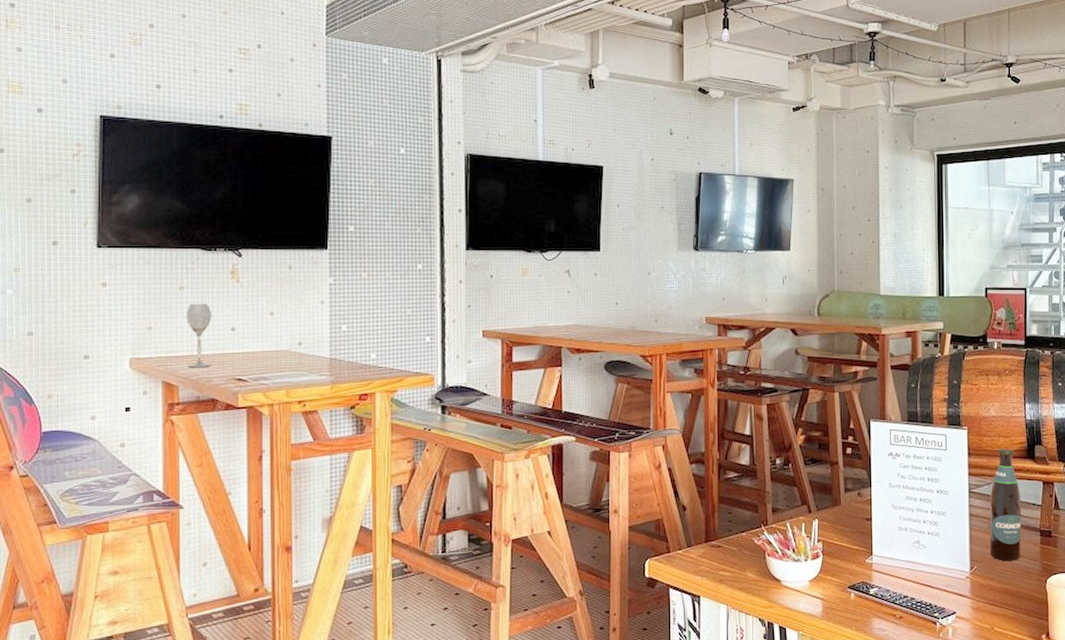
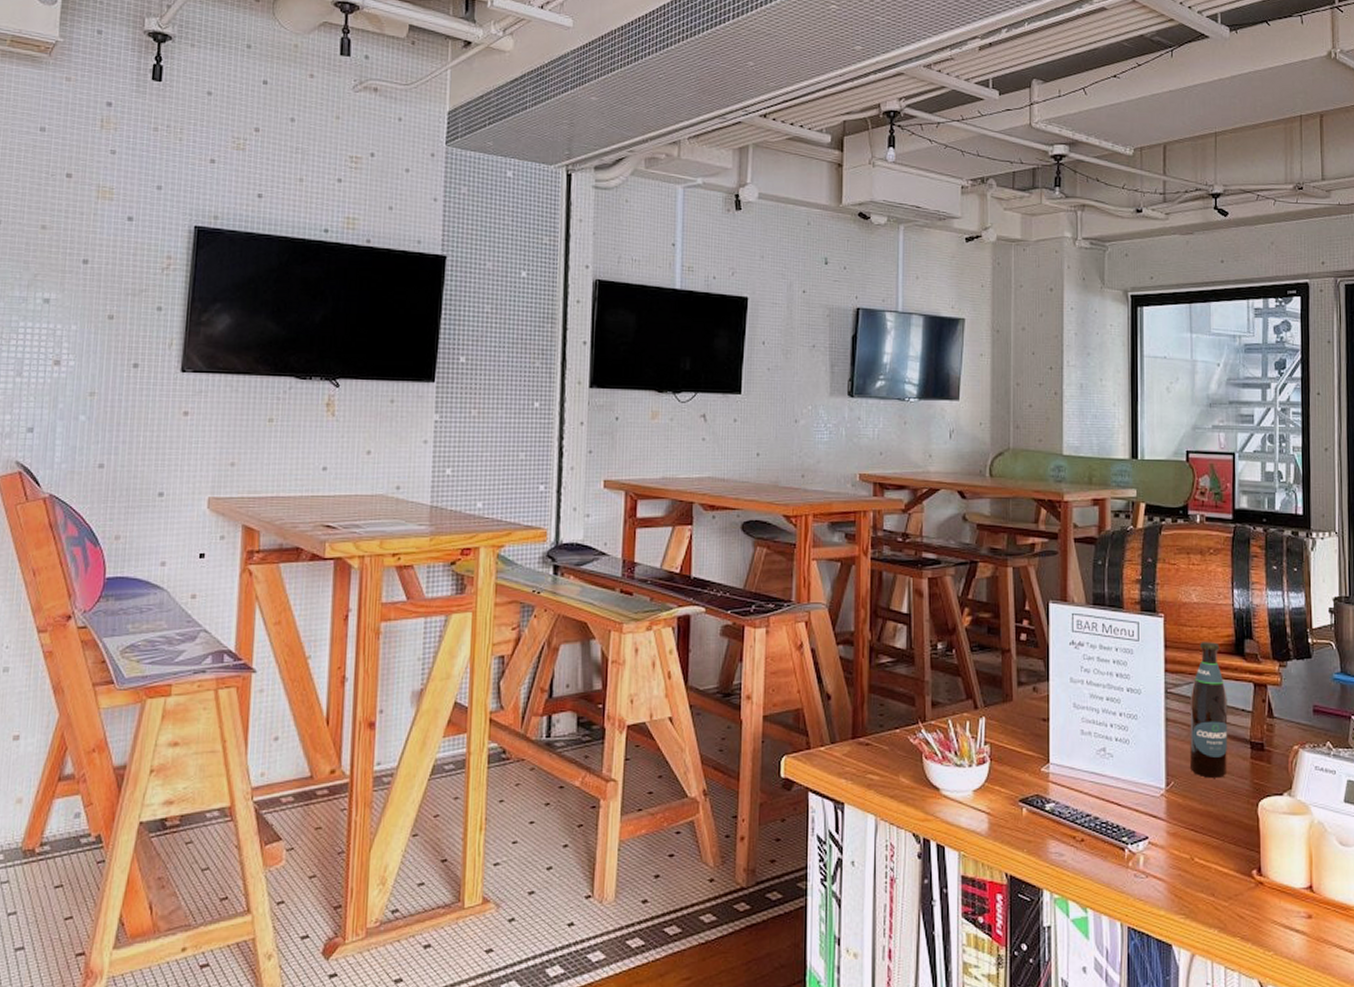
wineglass: present [185,304,212,368] -> none [272,439,303,512]

